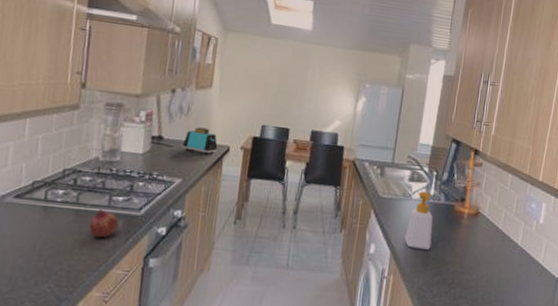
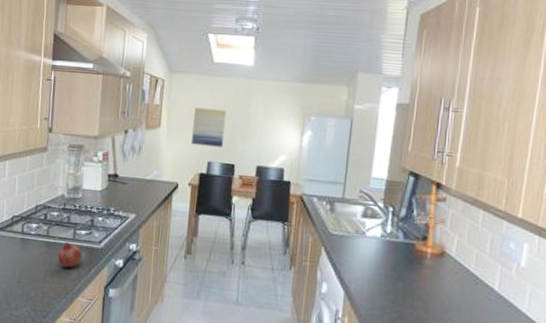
toaster: present [182,127,218,155] -> none [135,165,167,192]
wall art: none [245,69,283,111] -> present [191,108,227,147]
soap bottle: present [404,191,433,250] -> none [359,228,391,292]

